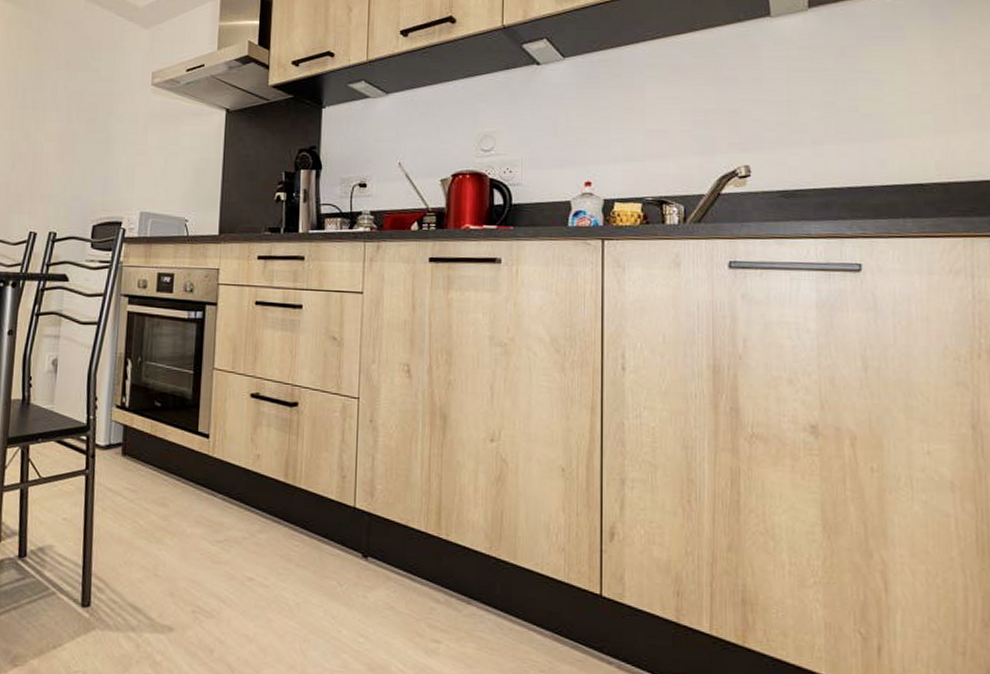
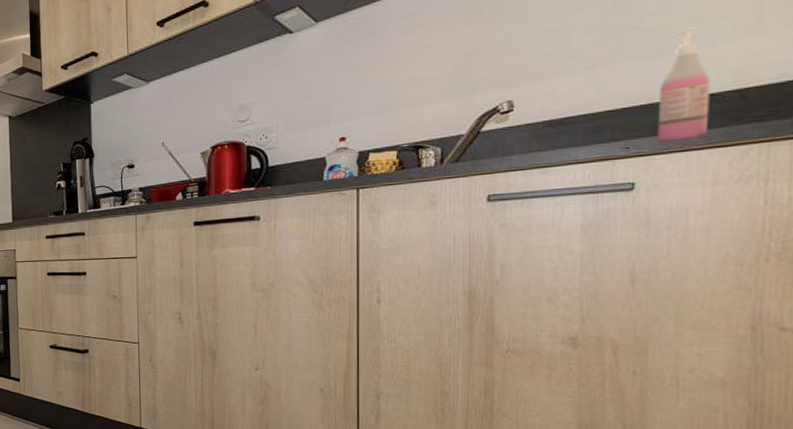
soap dispenser: none [875,116,921,227] -> present [657,26,711,143]

